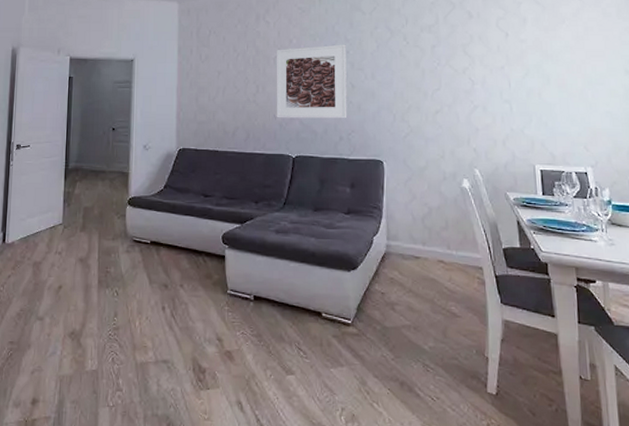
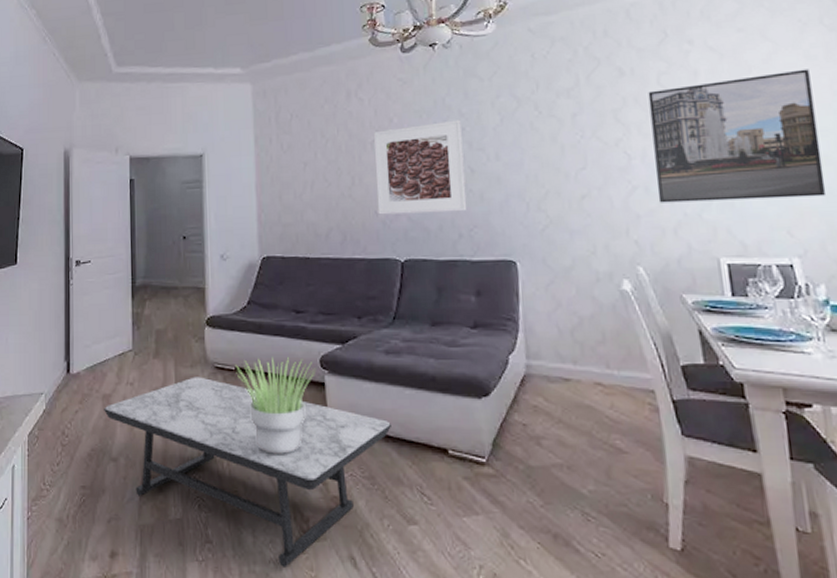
coffee table: none [34,248,277,411] -> present [104,377,391,568]
potted plant: none [151,232,219,315] -> present [236,356,317,454]
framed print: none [489,23,613,121] -> present [648,69,827,203]

